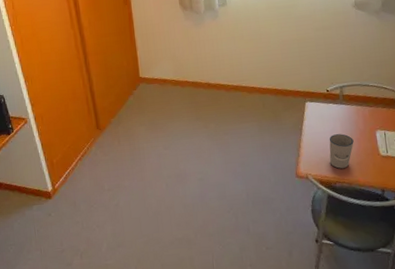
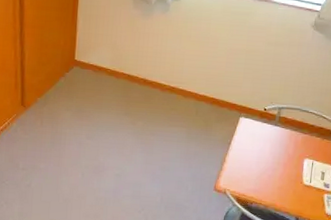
cup: present [329,134,354,169] -> none [251,155,280,190]

